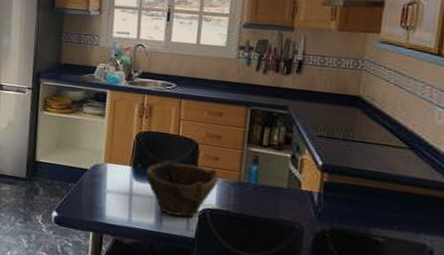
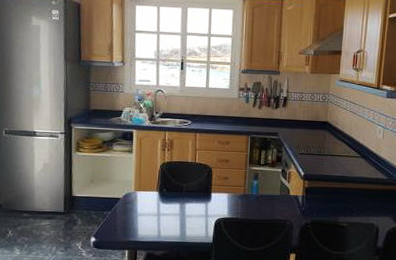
bowl: present [146,160,219,218] -> none [170,184,229,228]

